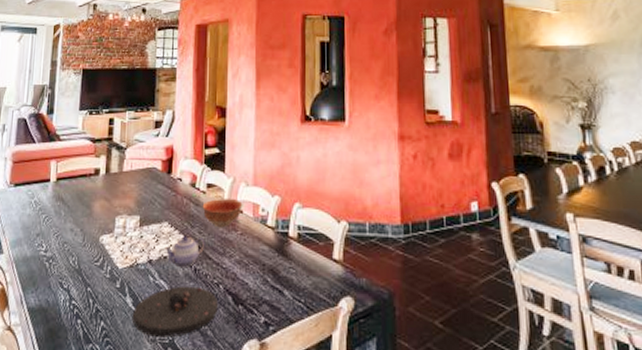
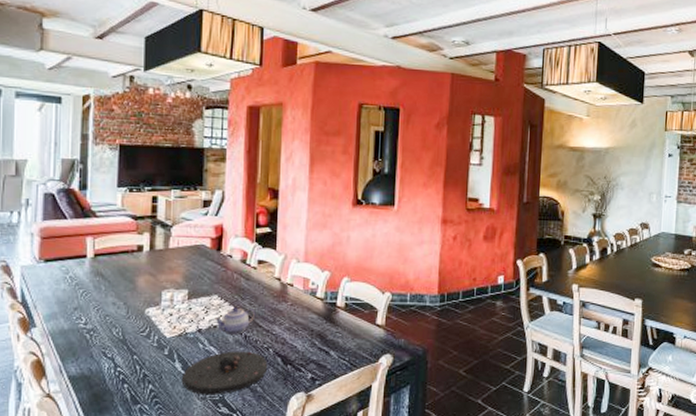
bowl: present [202,197,243,228] -> none [253,273,294,300]

